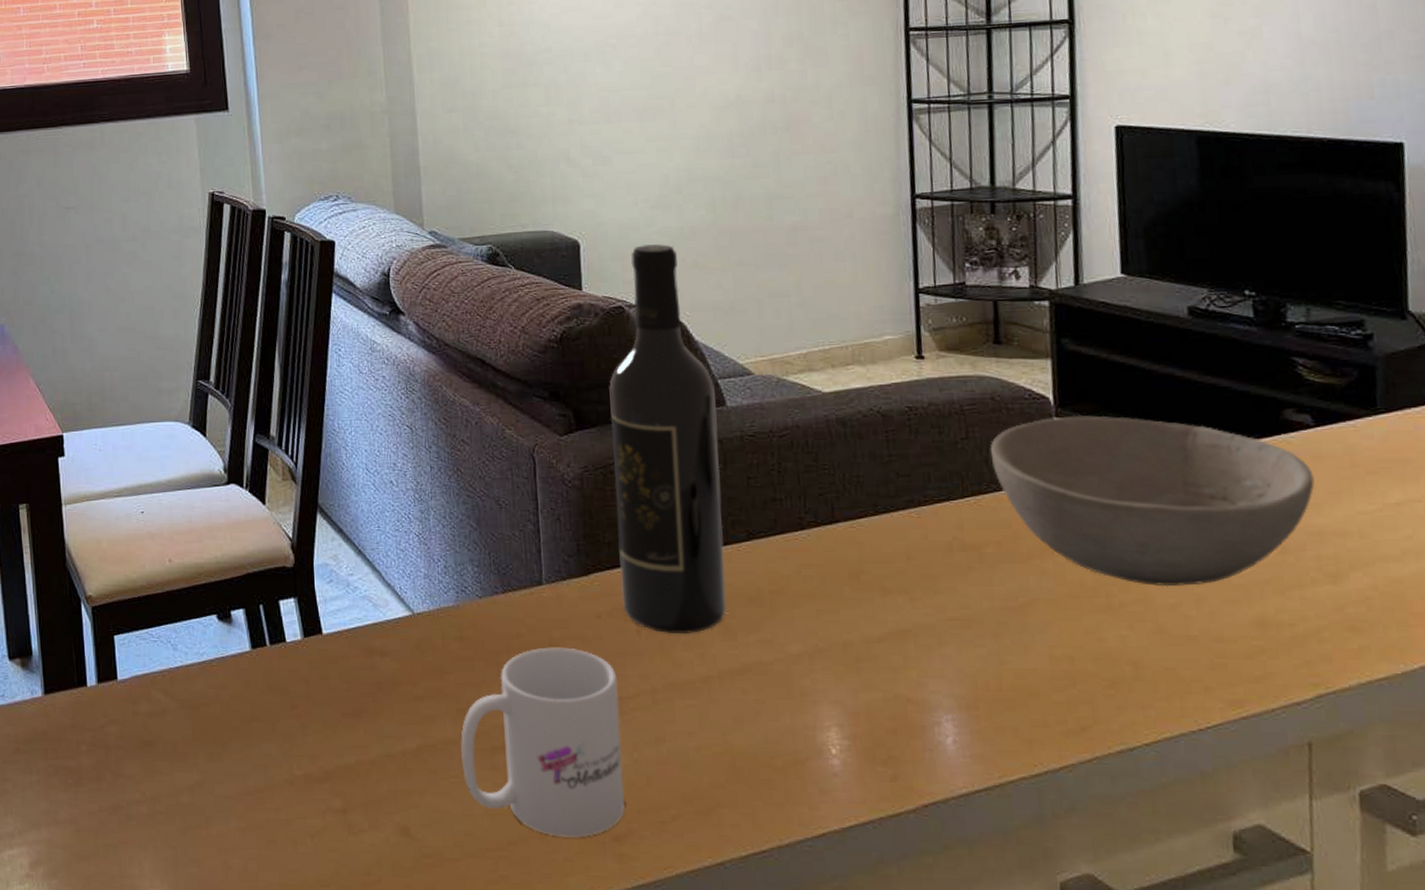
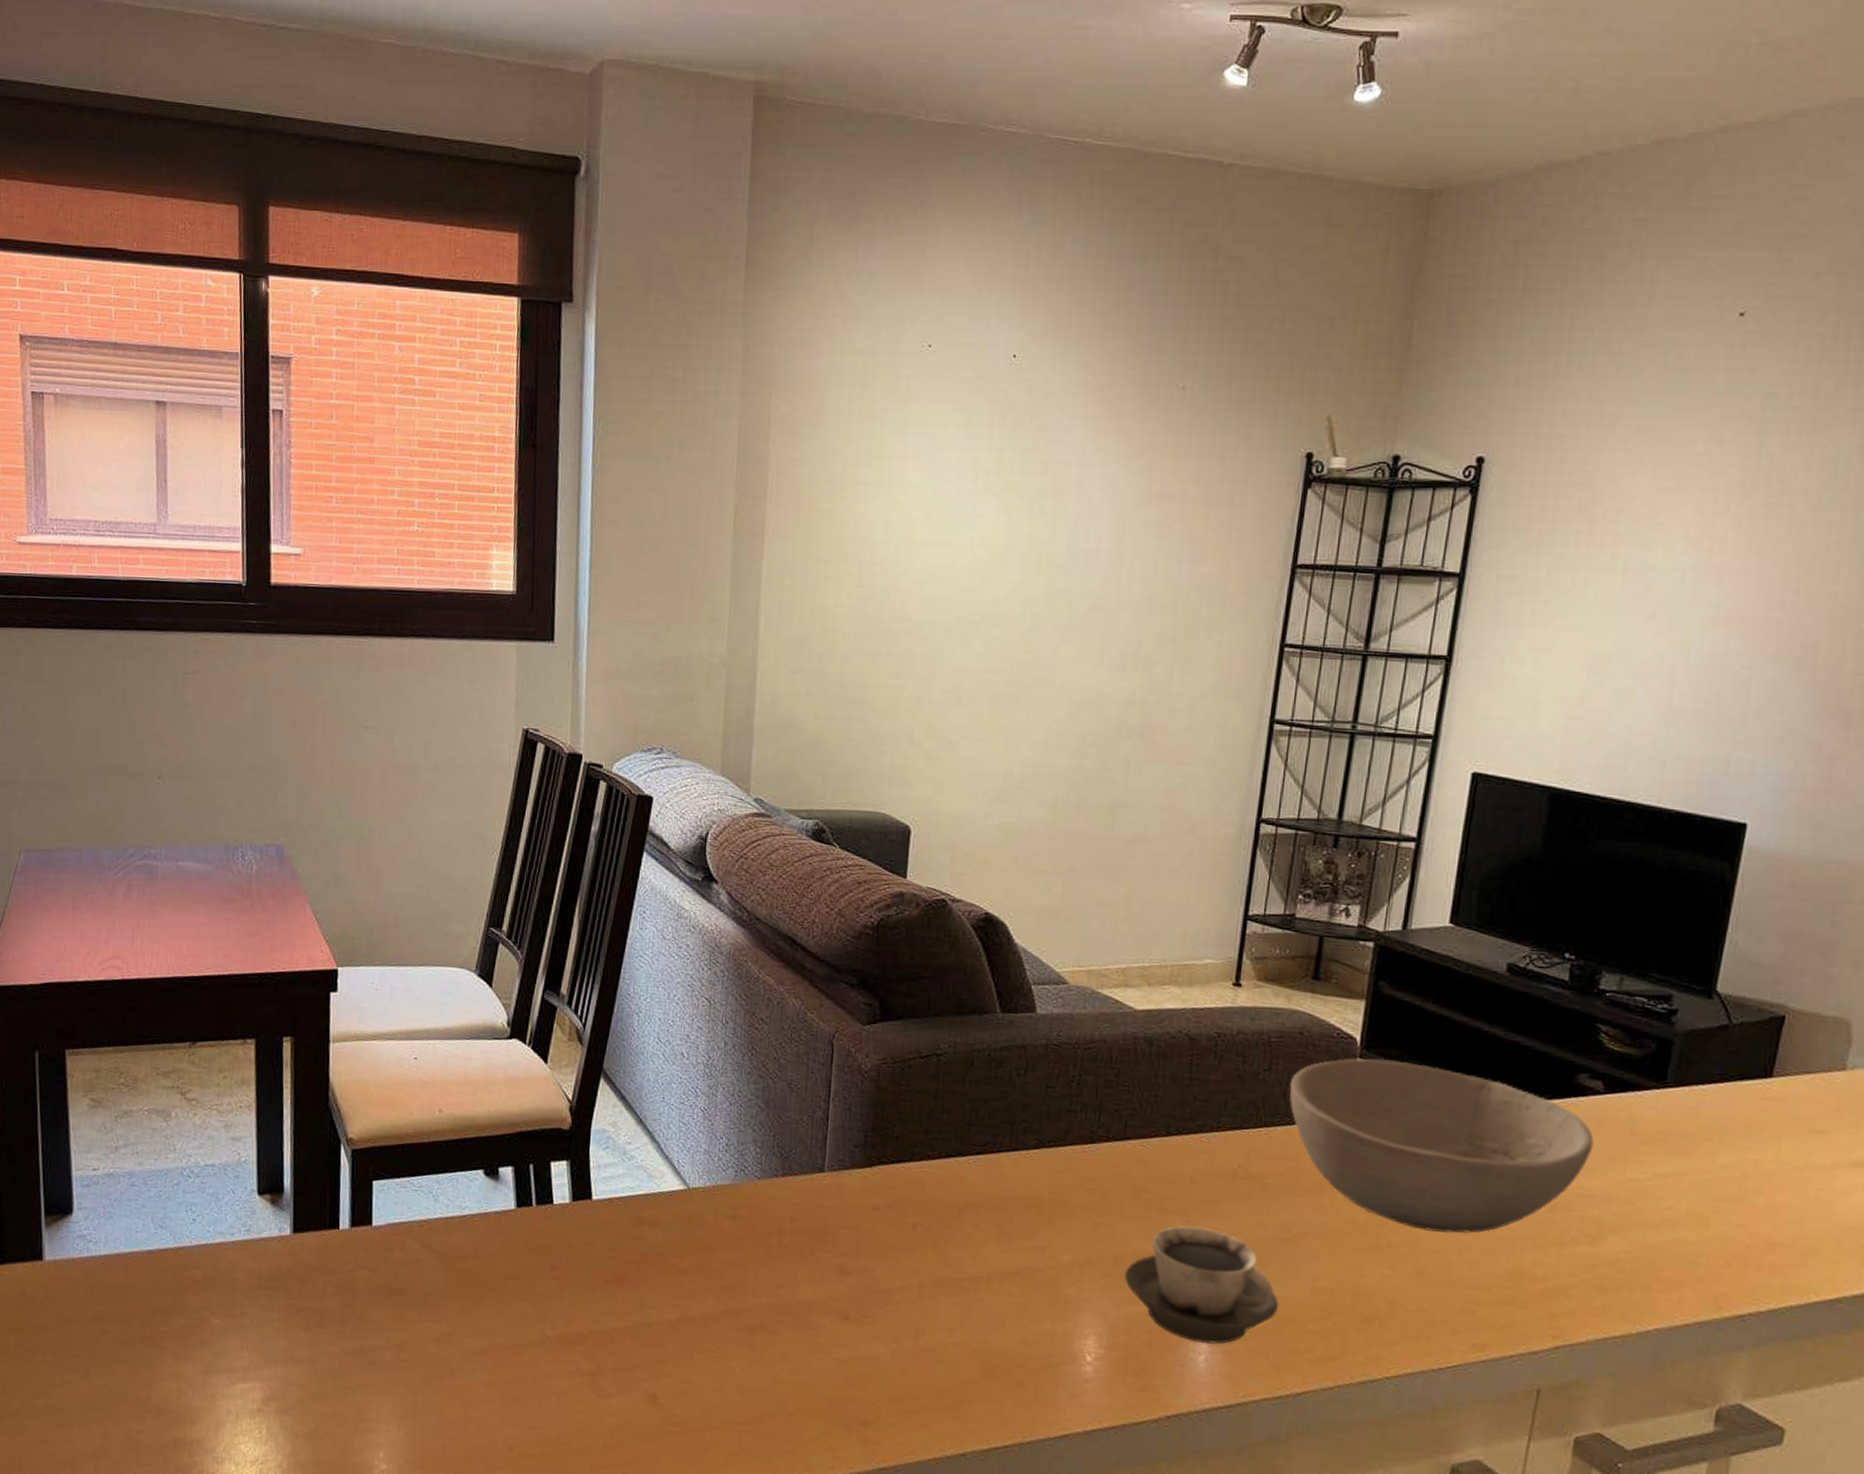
mug: present [460,647,625,838] -> none [718,1234,887,1419]
wine bottle: present [609,244,727,633] -> none [902,838,1027,1234]
cup: none [857,604,1019,726] -> present [1125,1225,1278,1345]

